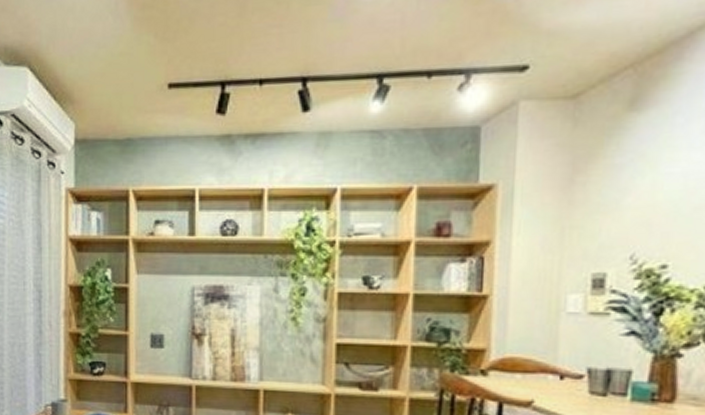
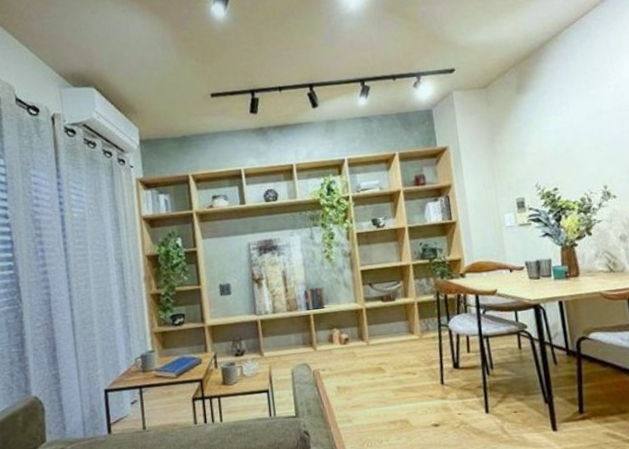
books: none [256,354,282,386] -> present [304,285,325,311]

